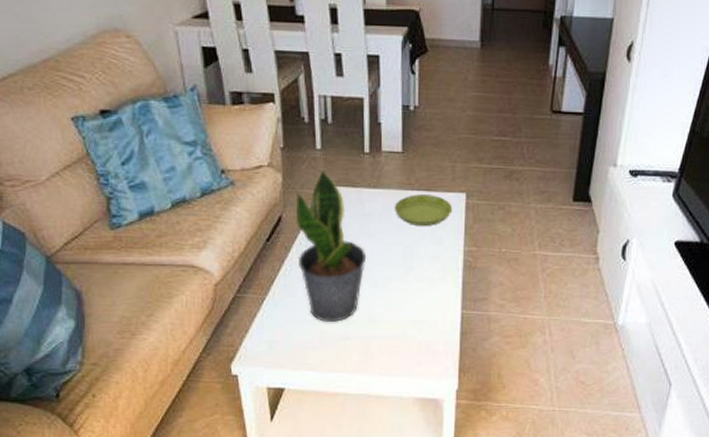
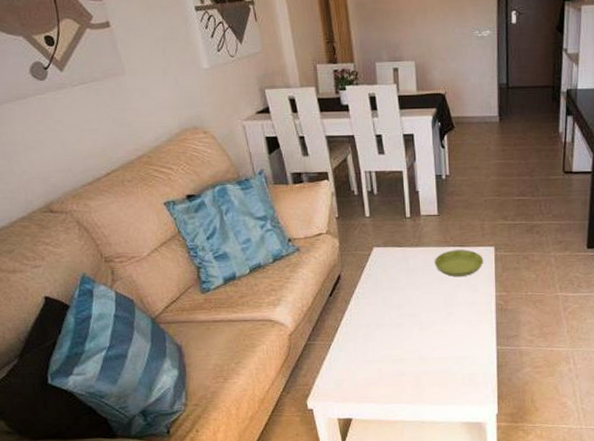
potted plant: present [295,170,367,322] -> none [351,234,414,362]

